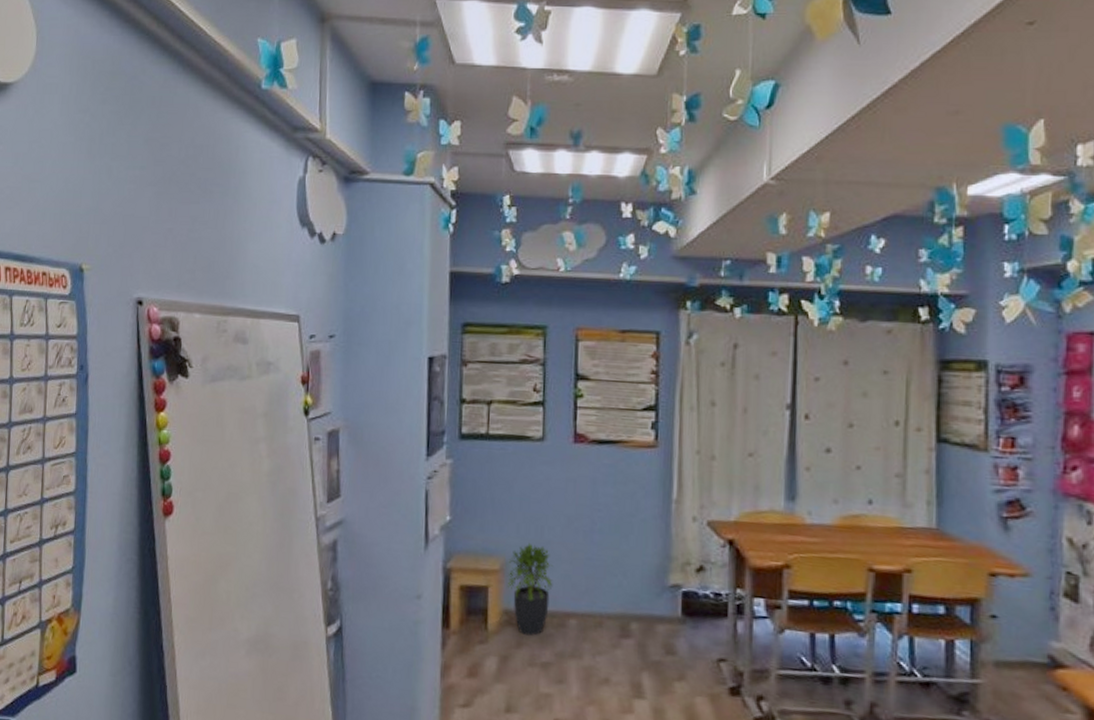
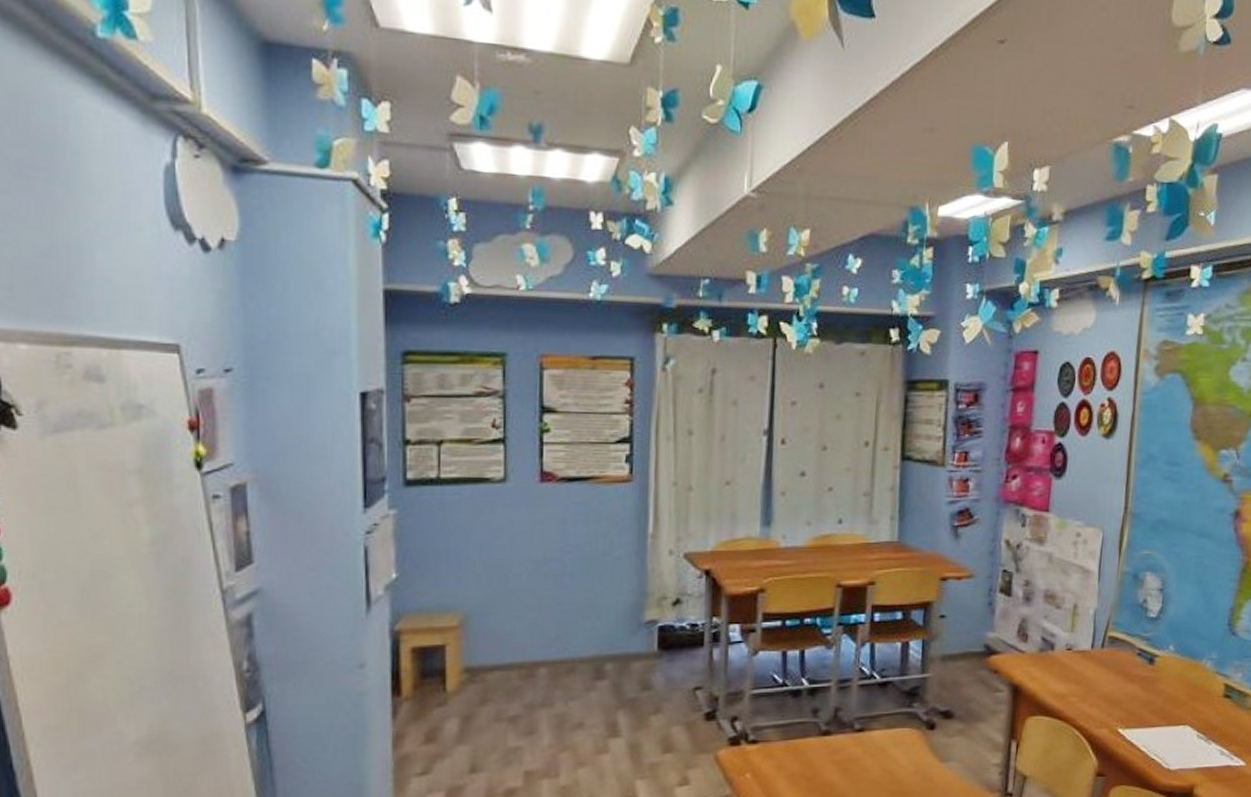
potted plant: present [507,542,553,636] -> none [467,593,520,691]

